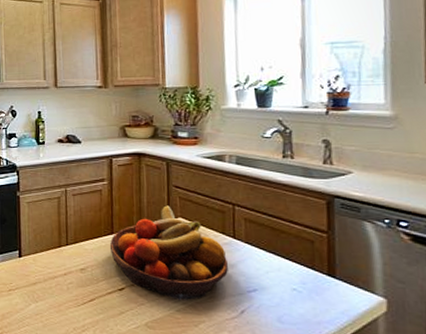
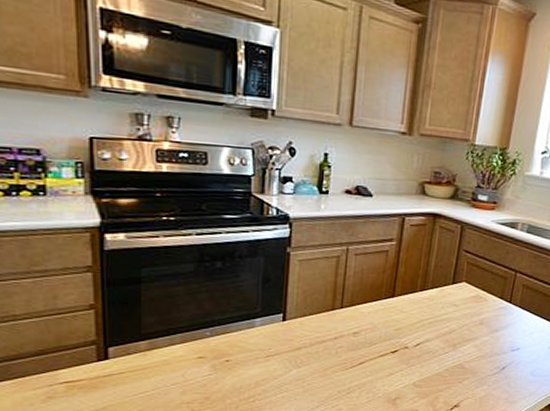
fruit bowl: present [109,205,228,300] -> none [388,270,500,360]

